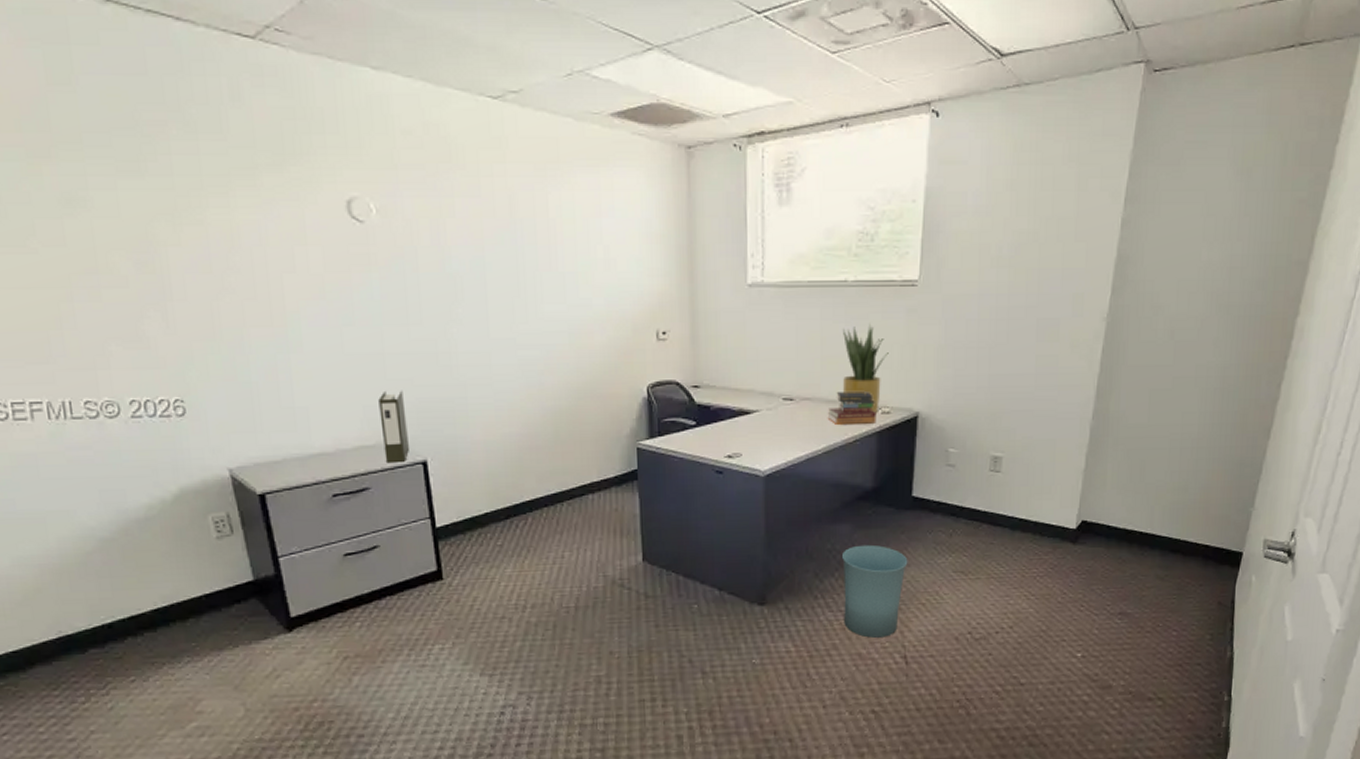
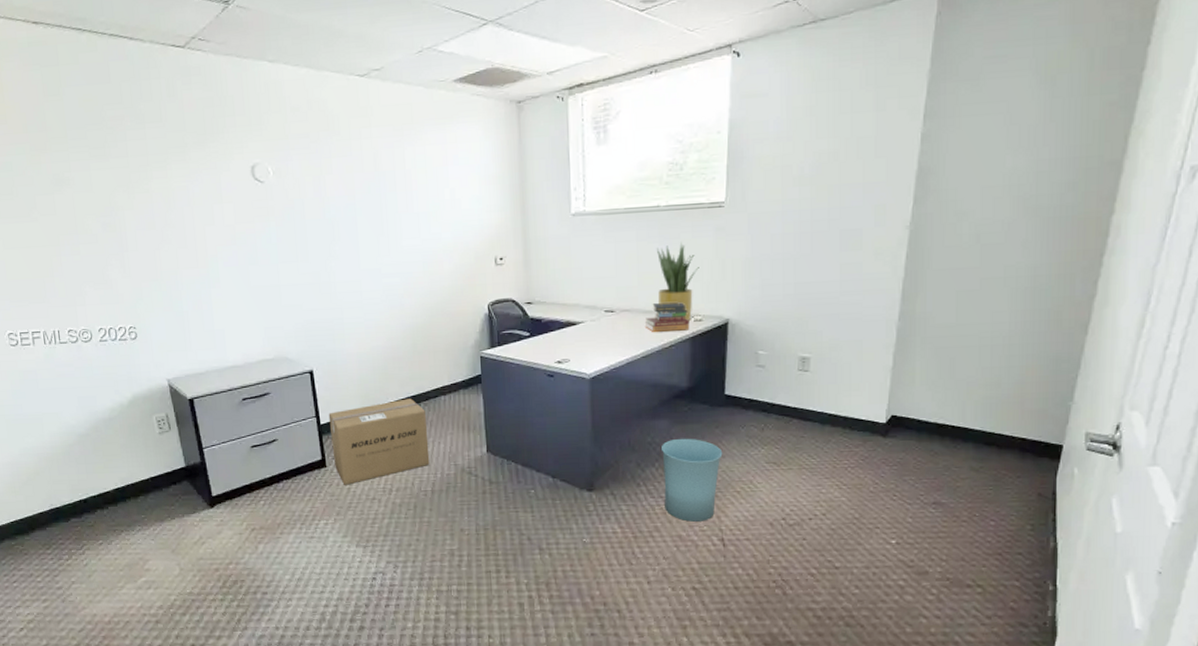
binder: present [378,390,409,464] -> none [276,314,299,373]
box: none [446,497,574,602] -> present [328,398,430,485]

